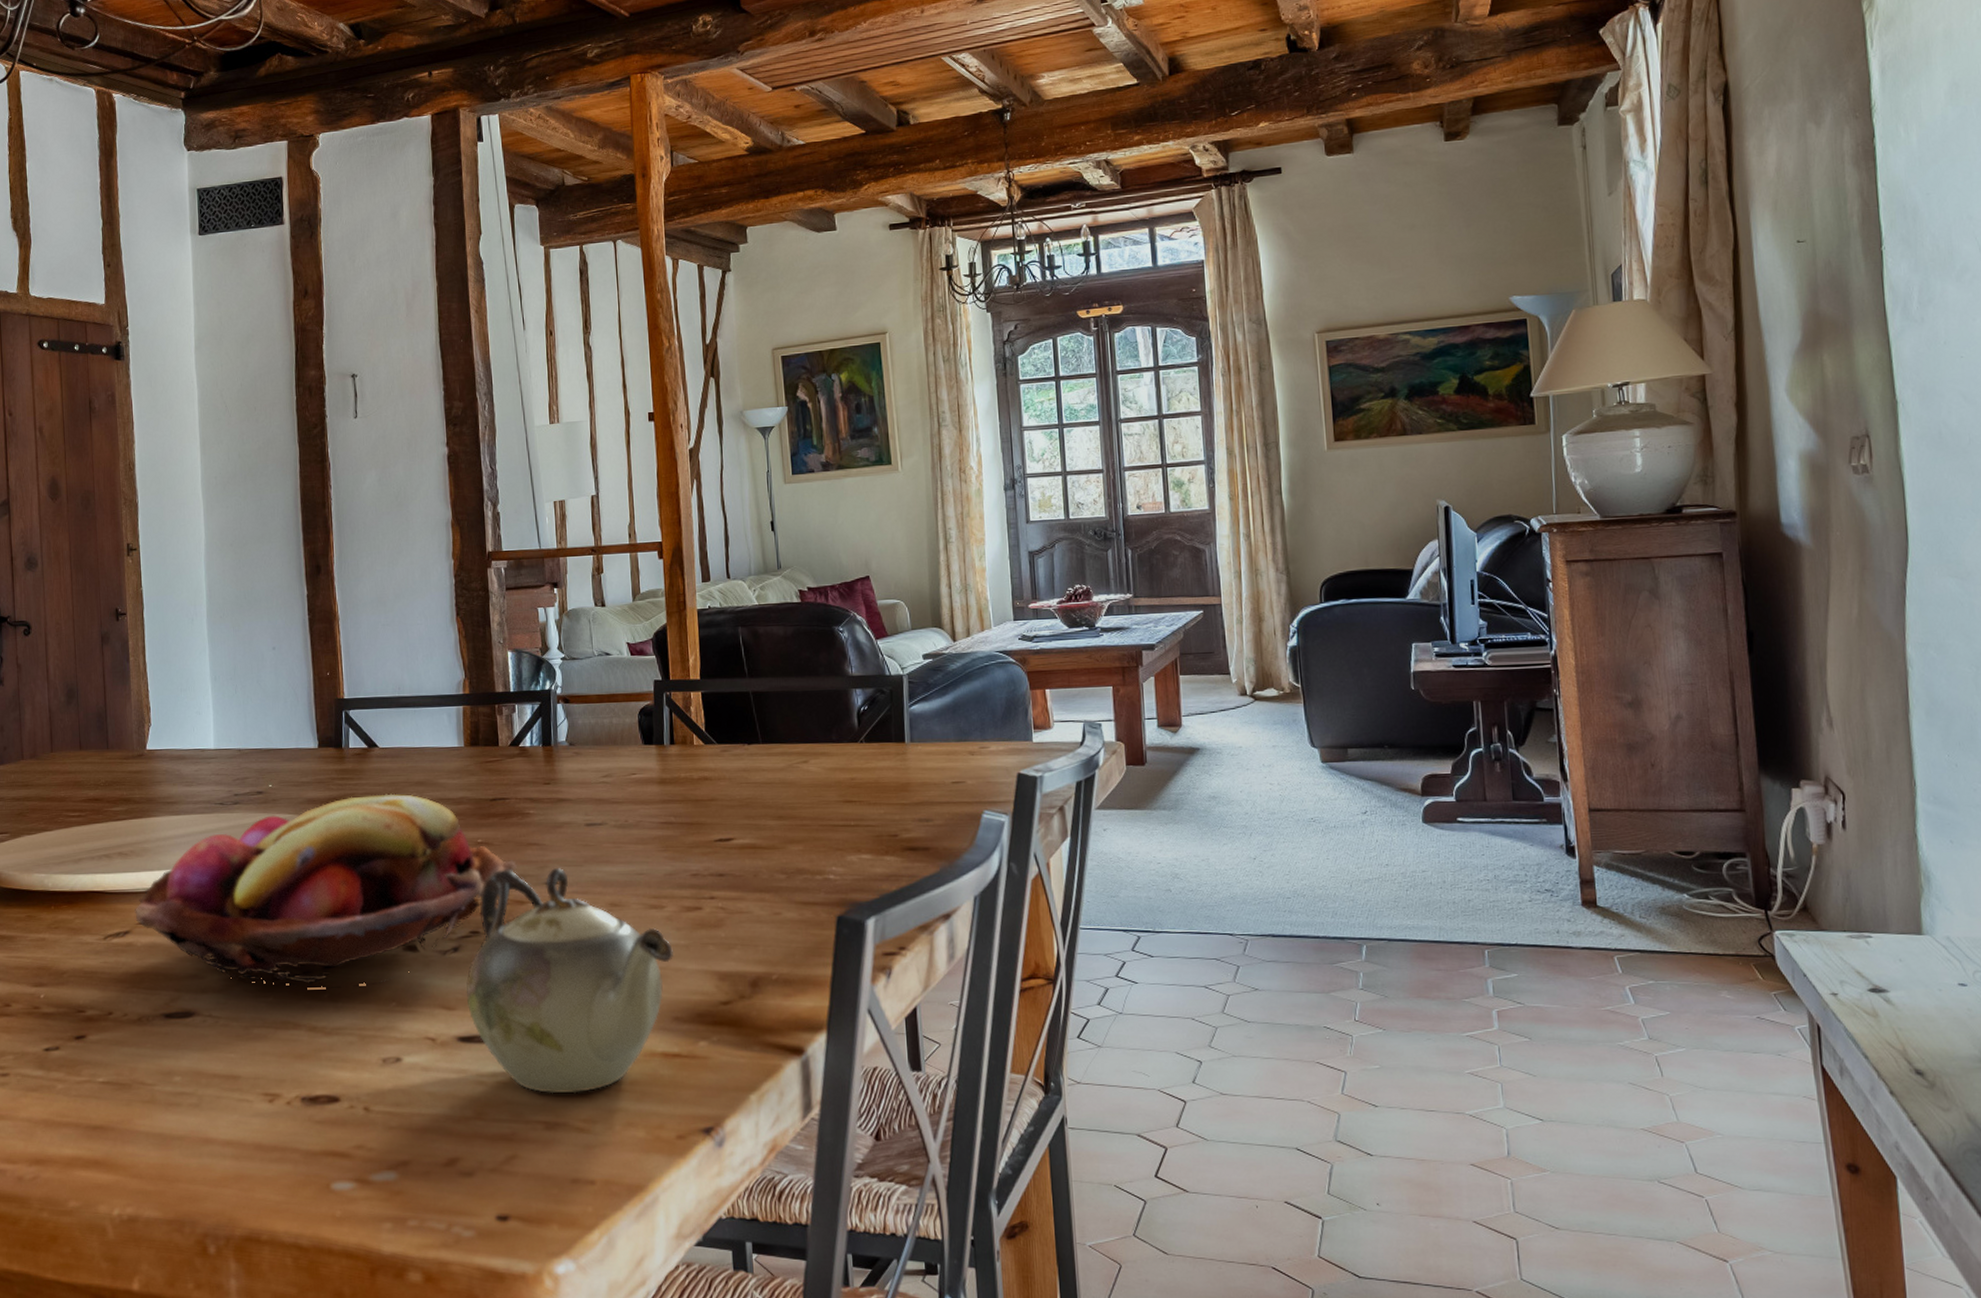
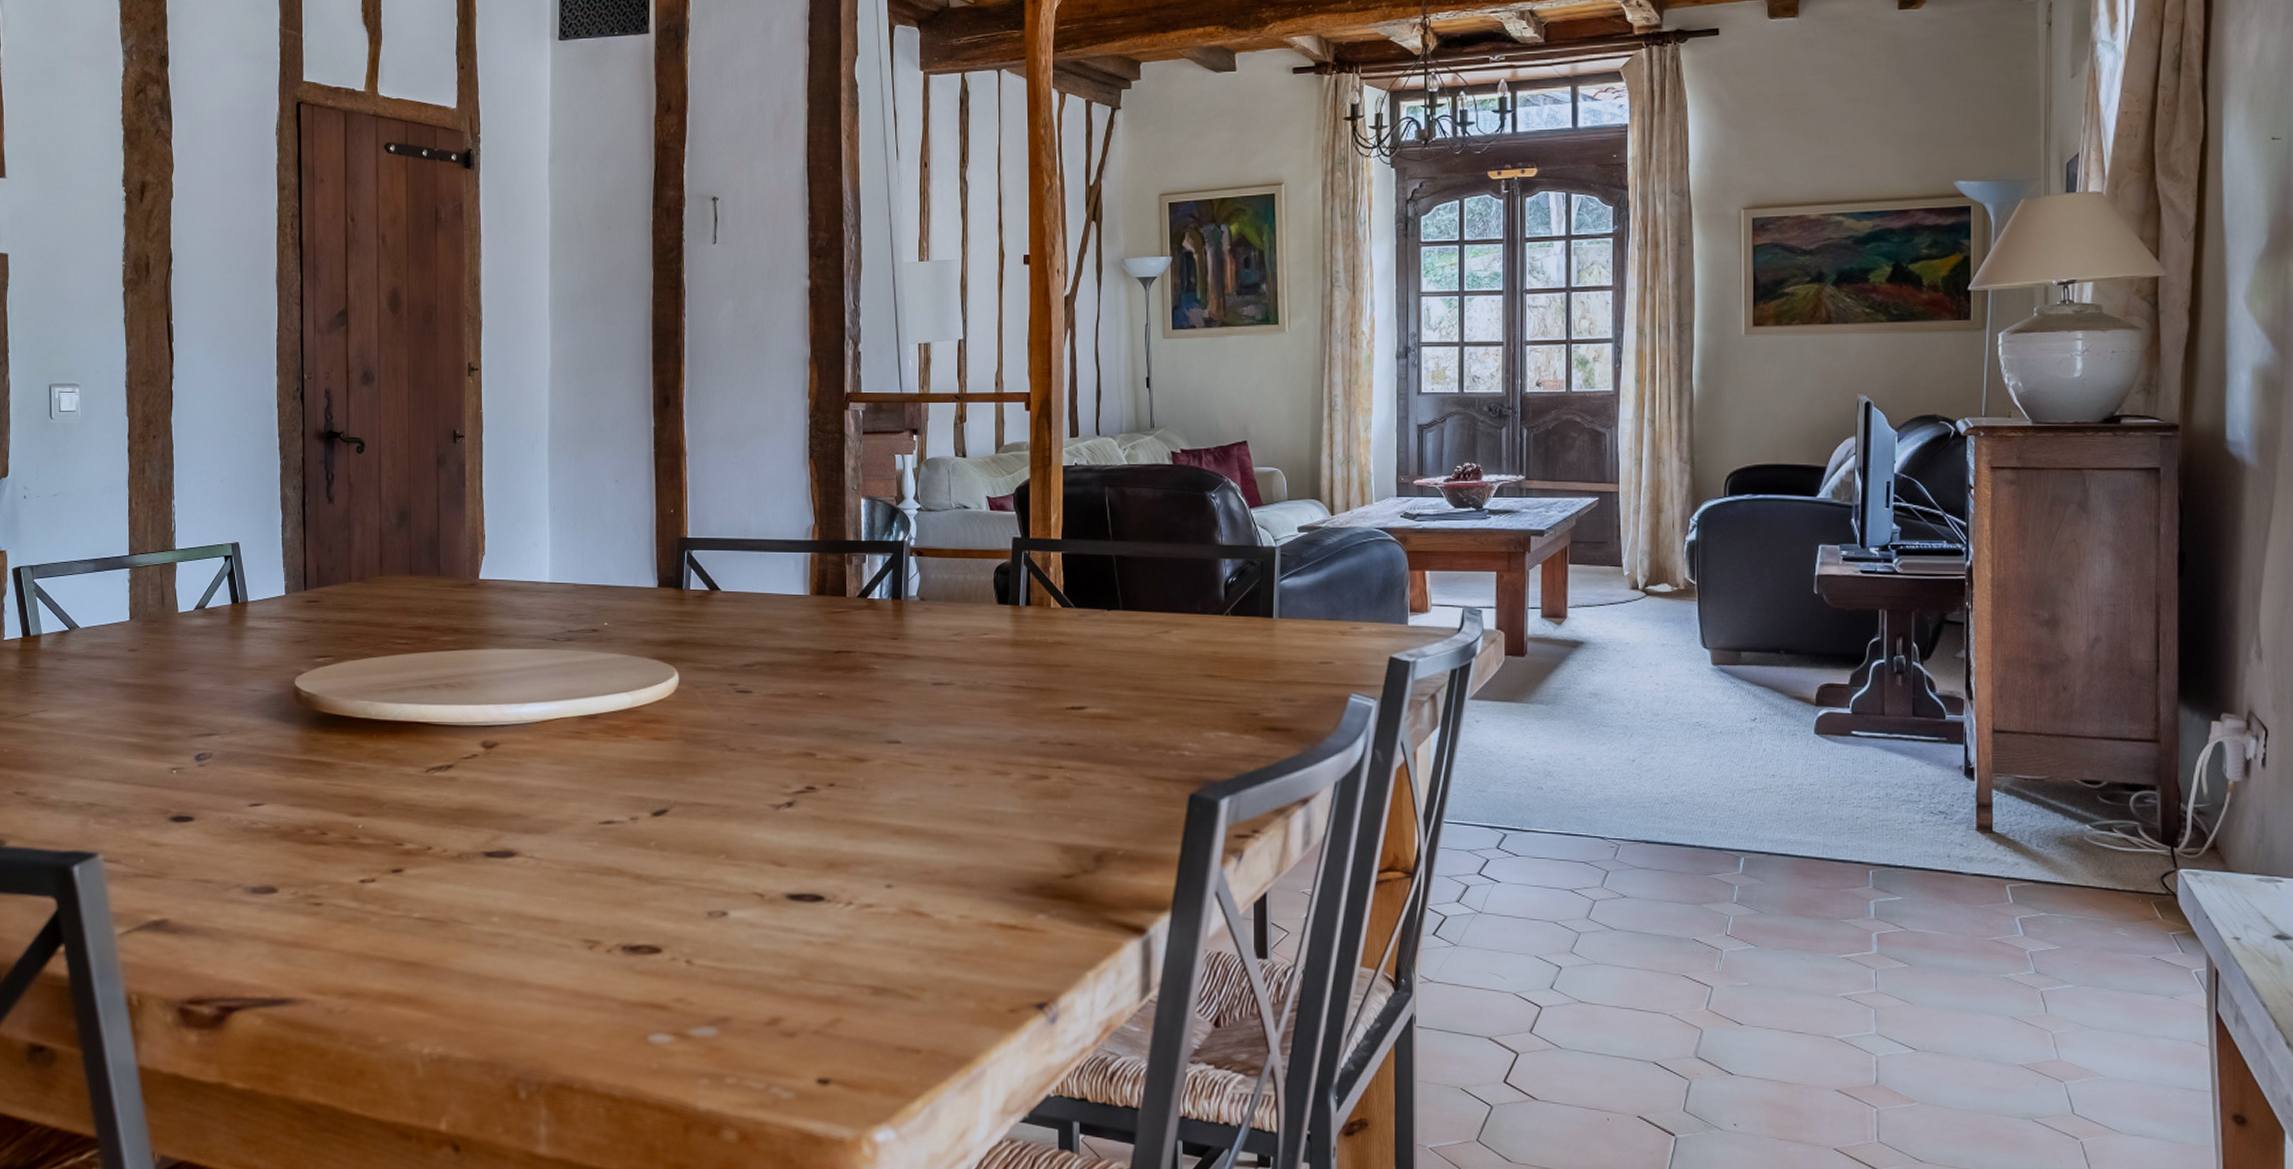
fruit basket: present [135,793,518,988] -> none [459,639,859,837]
teapot: present [466,868,674,1094] -> none [798,725,1017,960]

